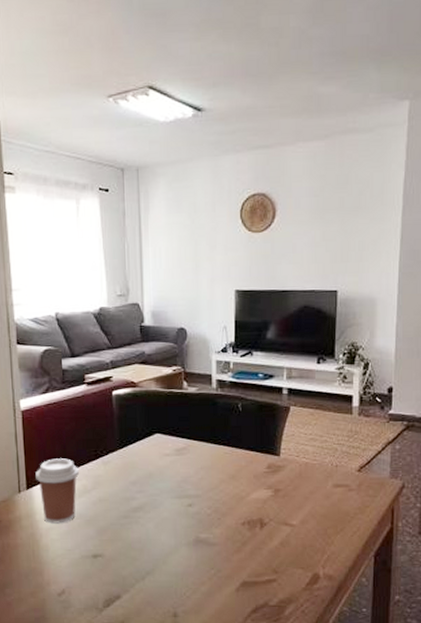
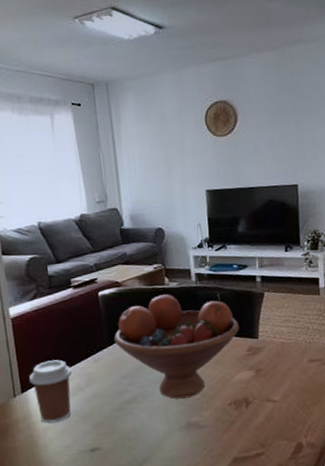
fruit bowl: none [125,400,260,512] -> present [113,294,240,399]

